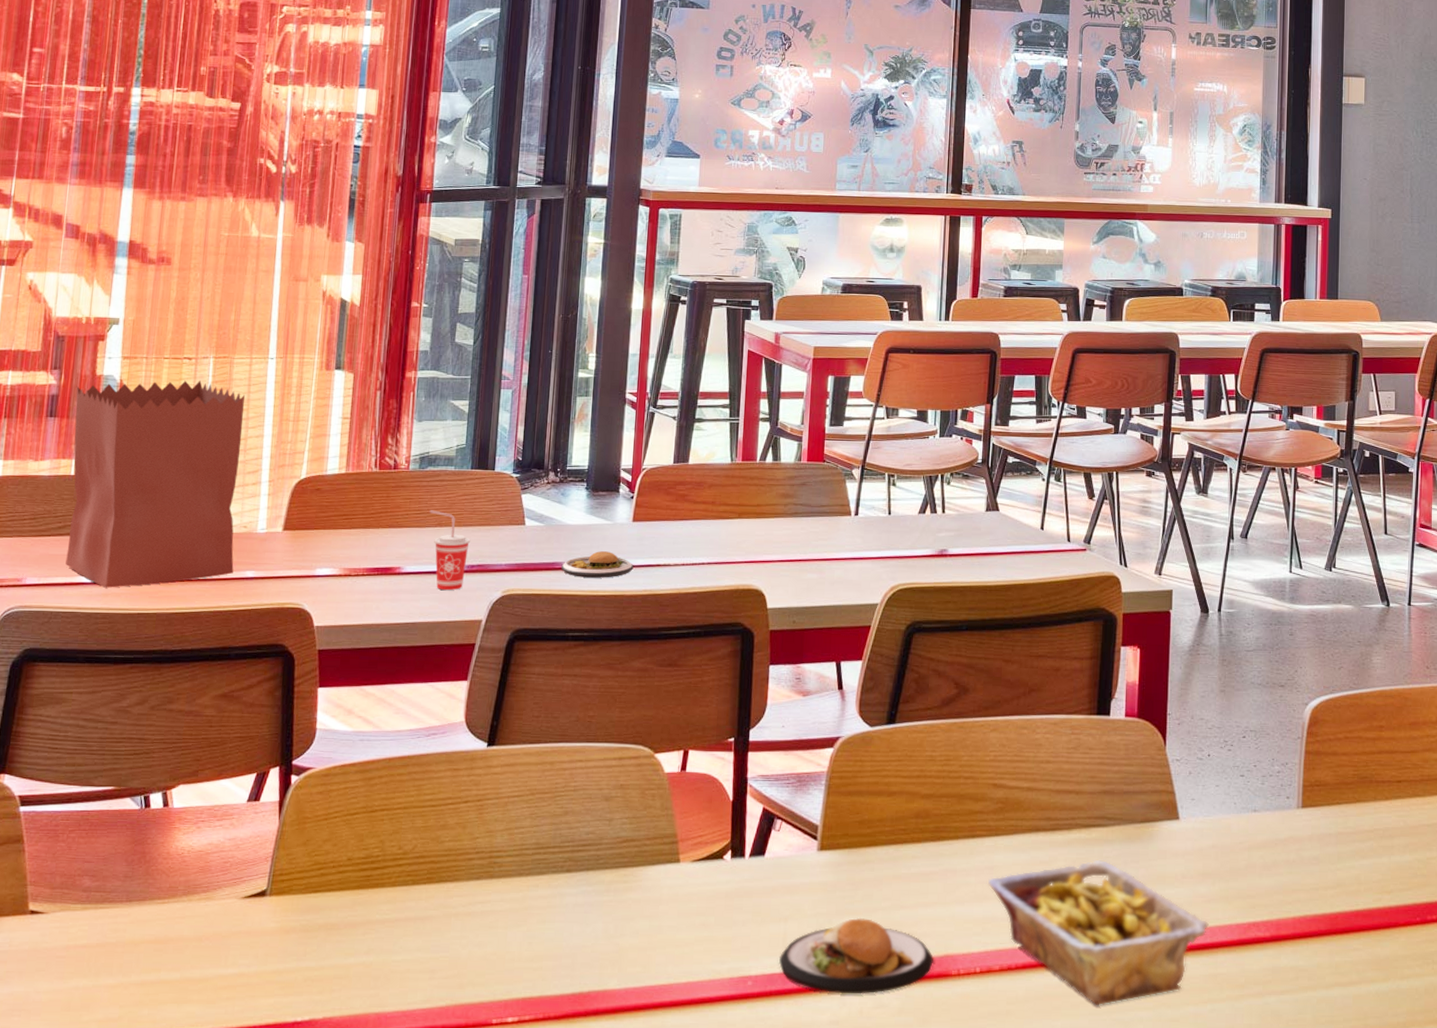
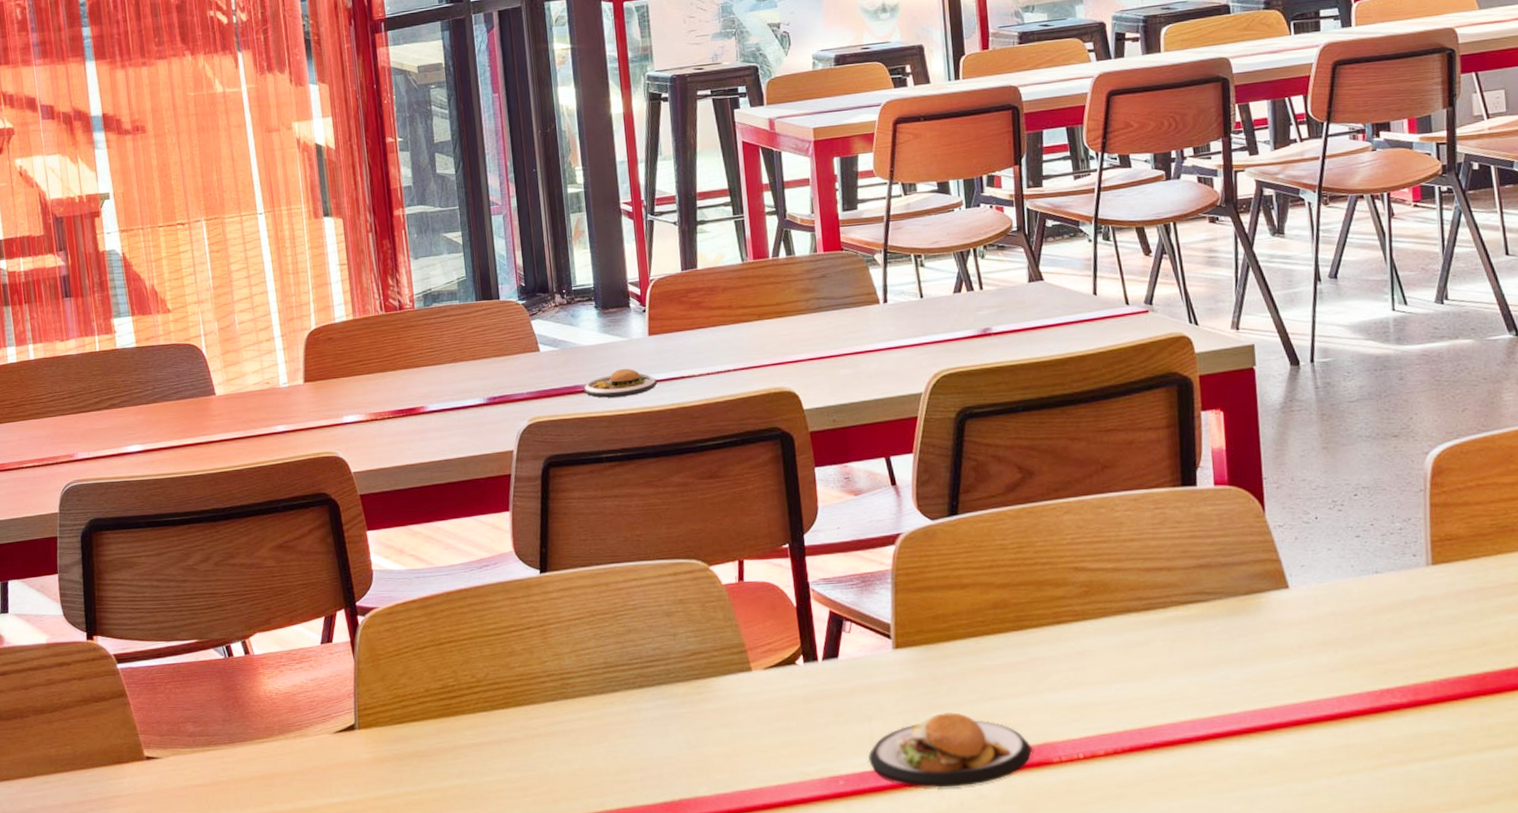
paper bag: present [65,380,245,588] -> none [83,244,265,455]
beverage cup: present [429,510,471,590] -> none [442,346,489,425]
french fries: present [987,859,1209,1005] -> none [1080,636,1335,784]

